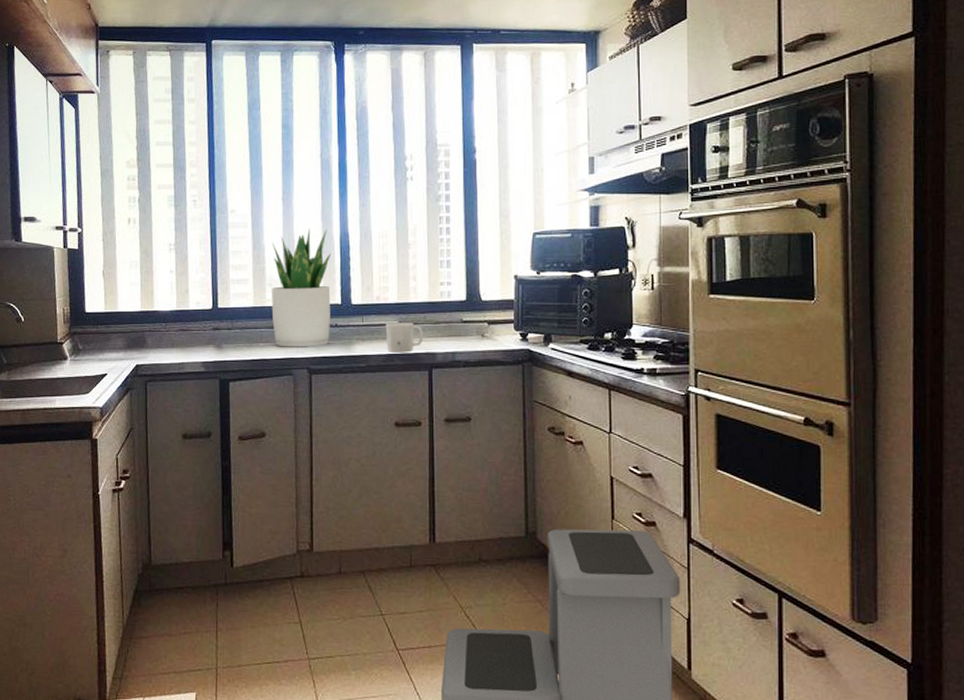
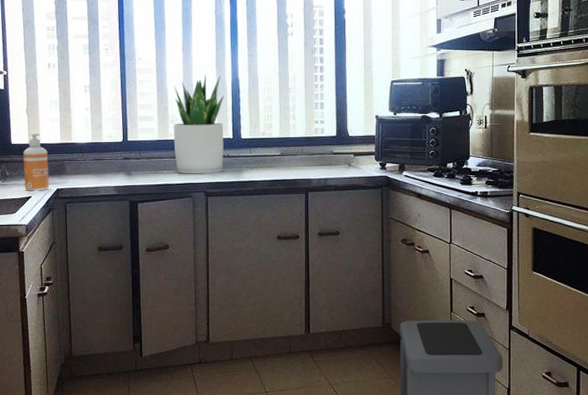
soap dispenser: none [98,300,128,368] -> present [23,134,50,191]
mug: present [385,323,424,353] -> none [269,154,301,179]

